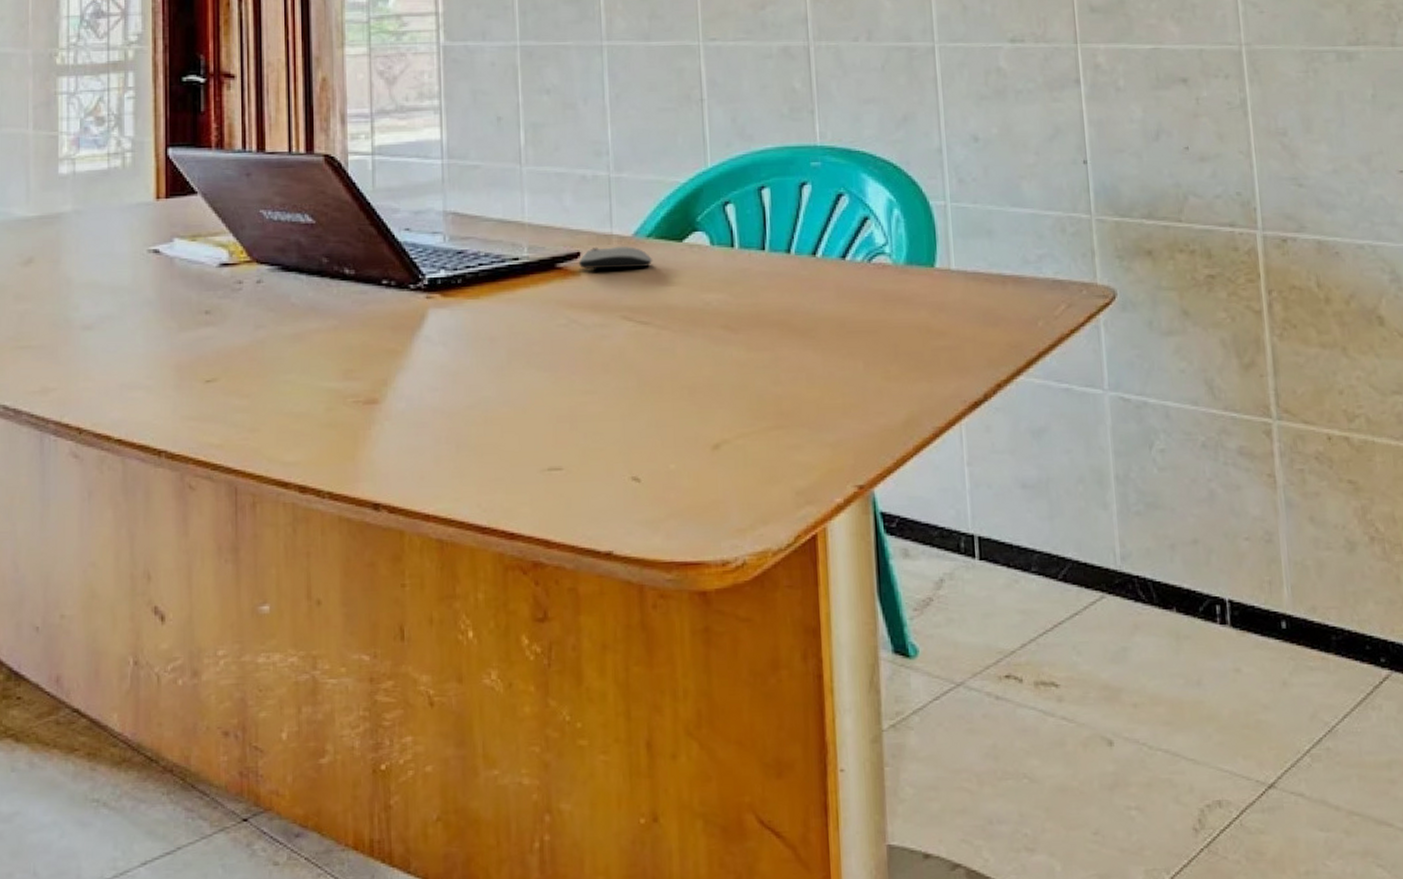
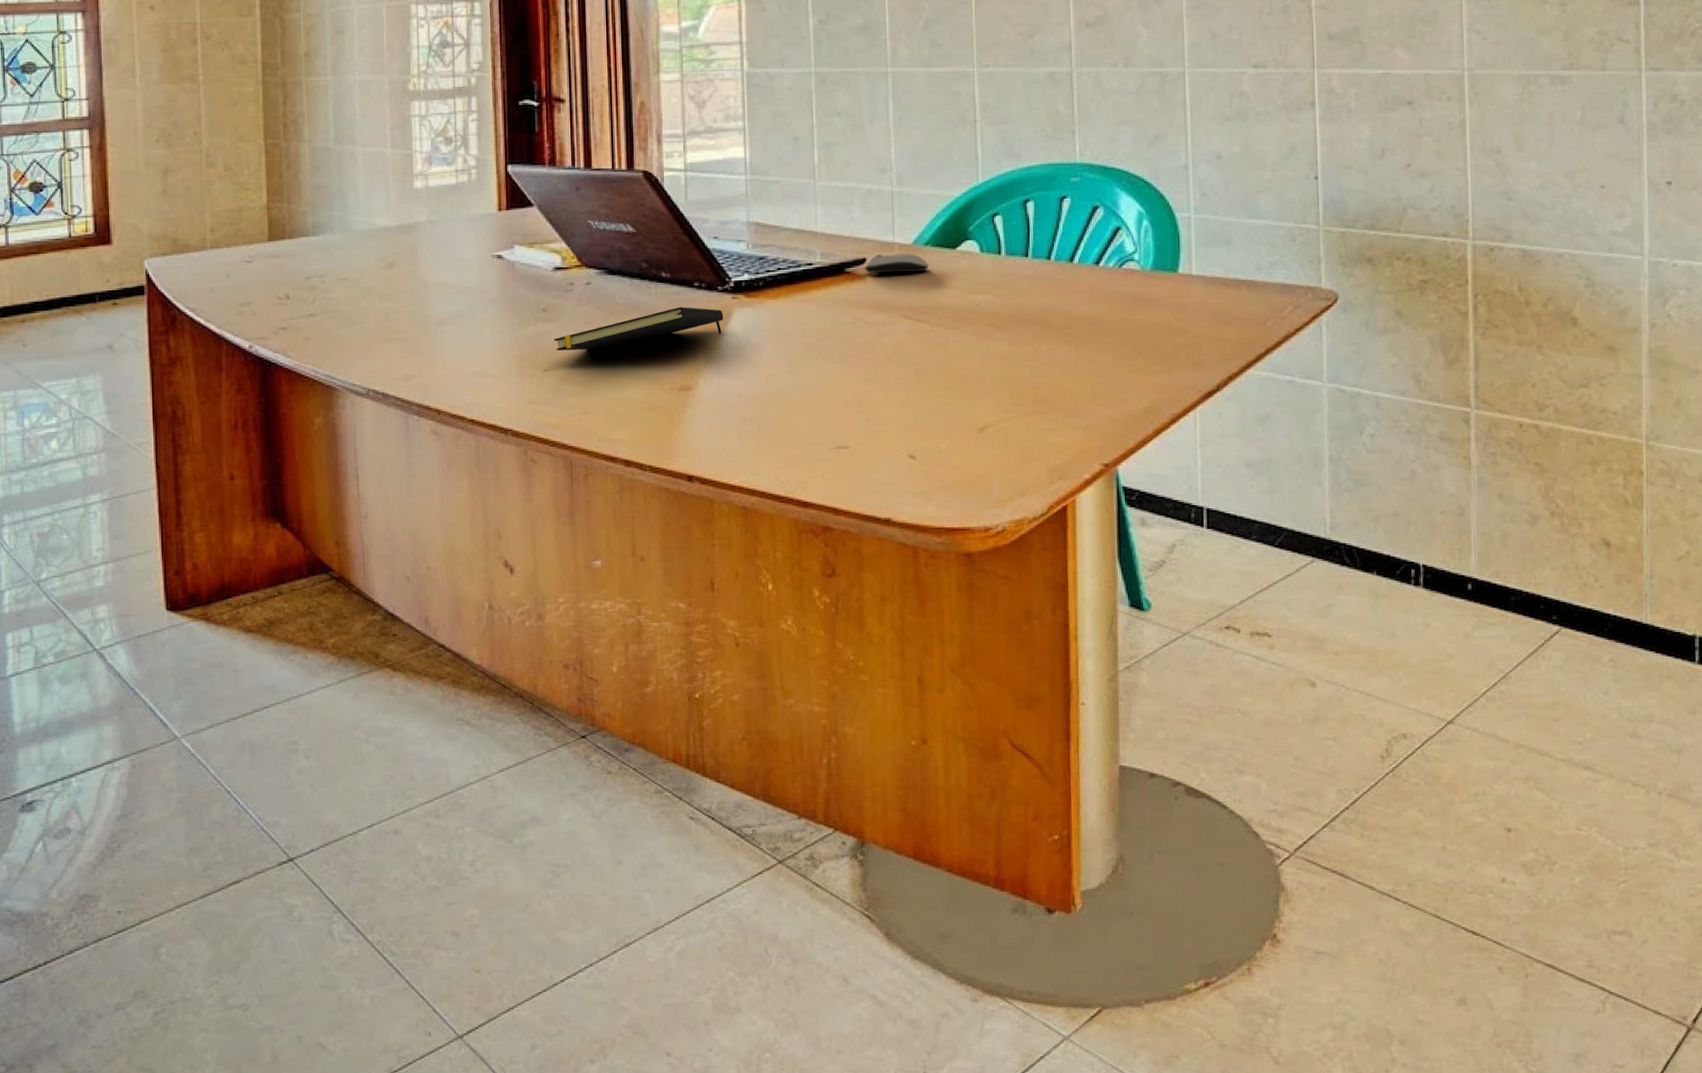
notepad: none [217,307,417,359] -> present [553,306,724,351]

